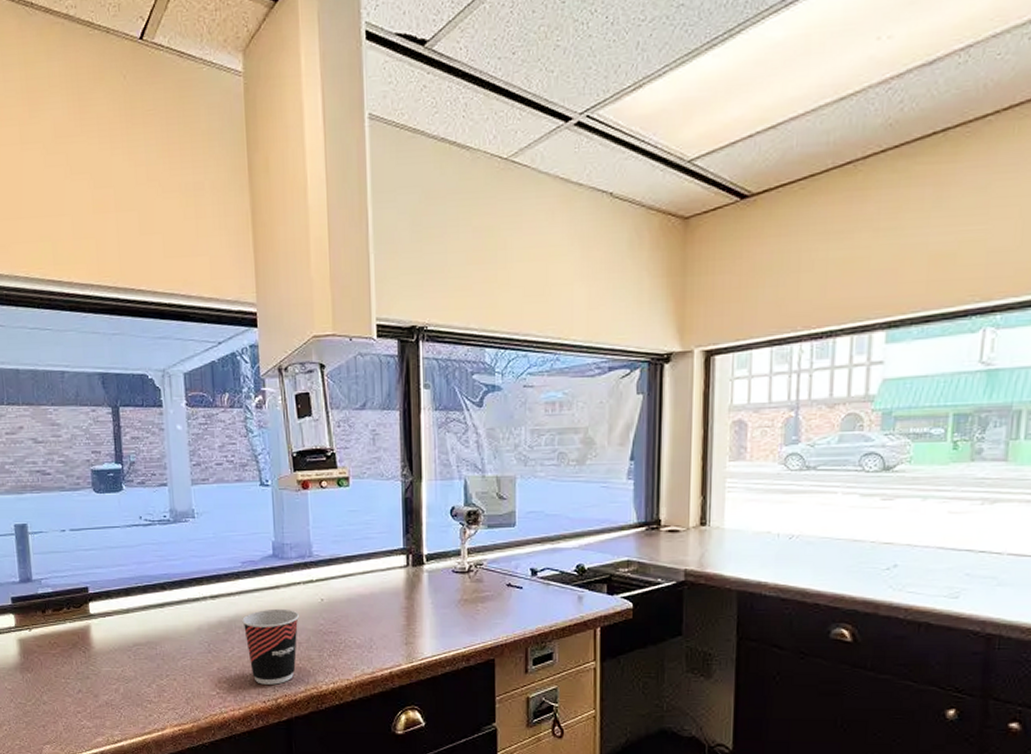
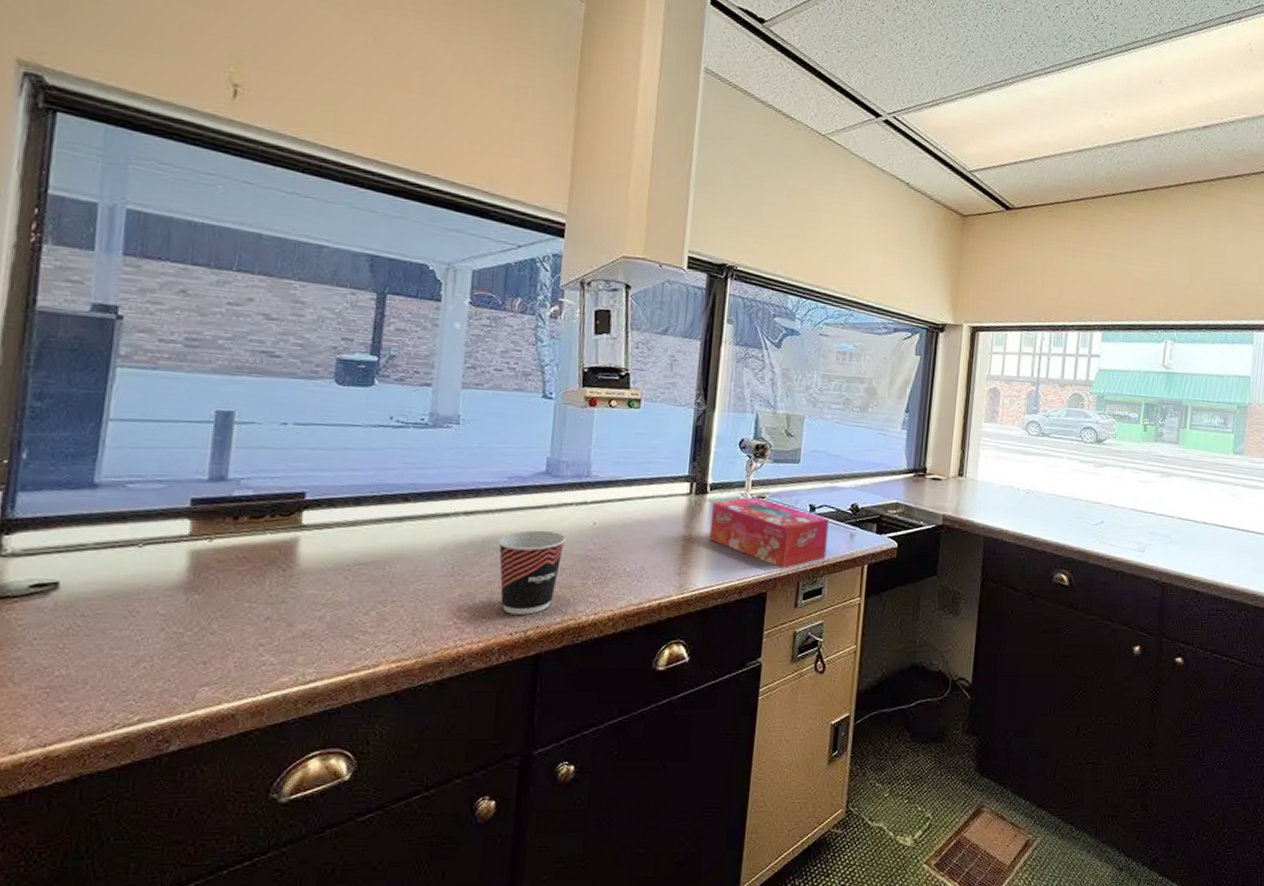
tissue box: none [430,564,554,635] -> present [708,496,830,569]

